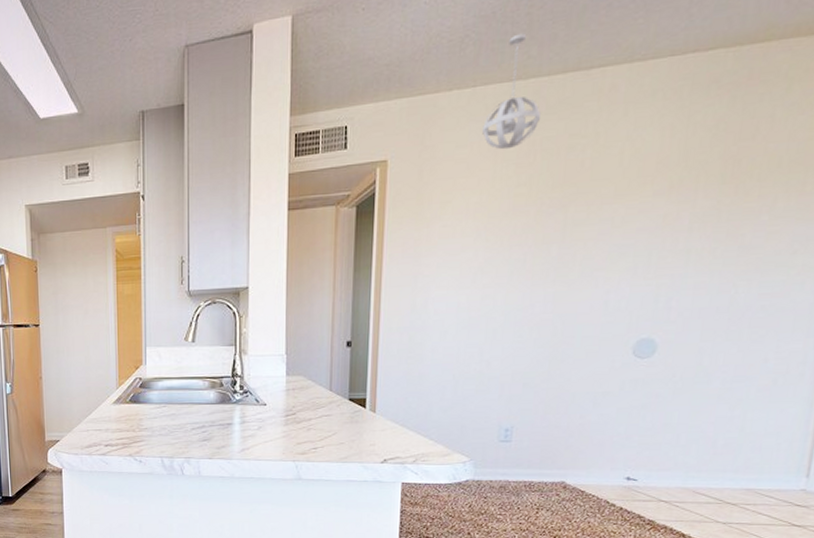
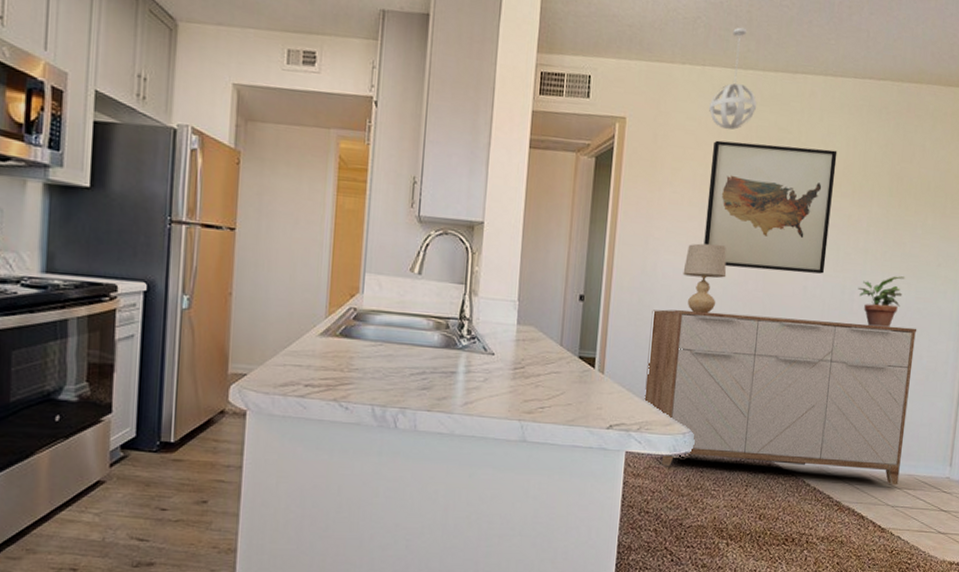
sideboard: none [419,328,761,501] -> present [644,309,917,486]
table lamp: none [457,272,508,343] -> present [683,243,727,313]
wall art: none [480,145,648,292] -> present [704,140,838,274]
potted plant: none [676,273,744,333] -> present [858,276,905,327]

